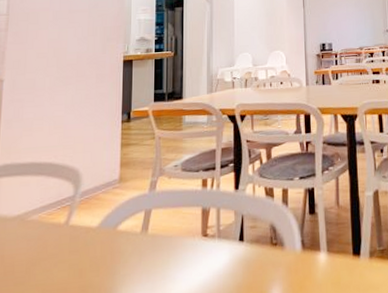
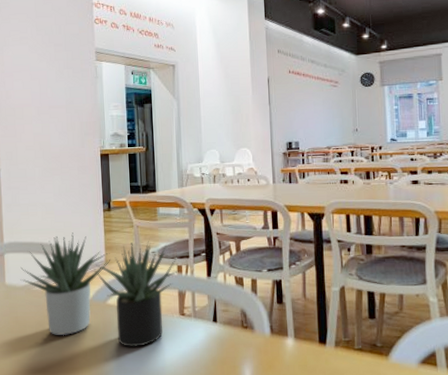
succulent plant: none [13,148,205,281] -> present [20,232,180,347]

